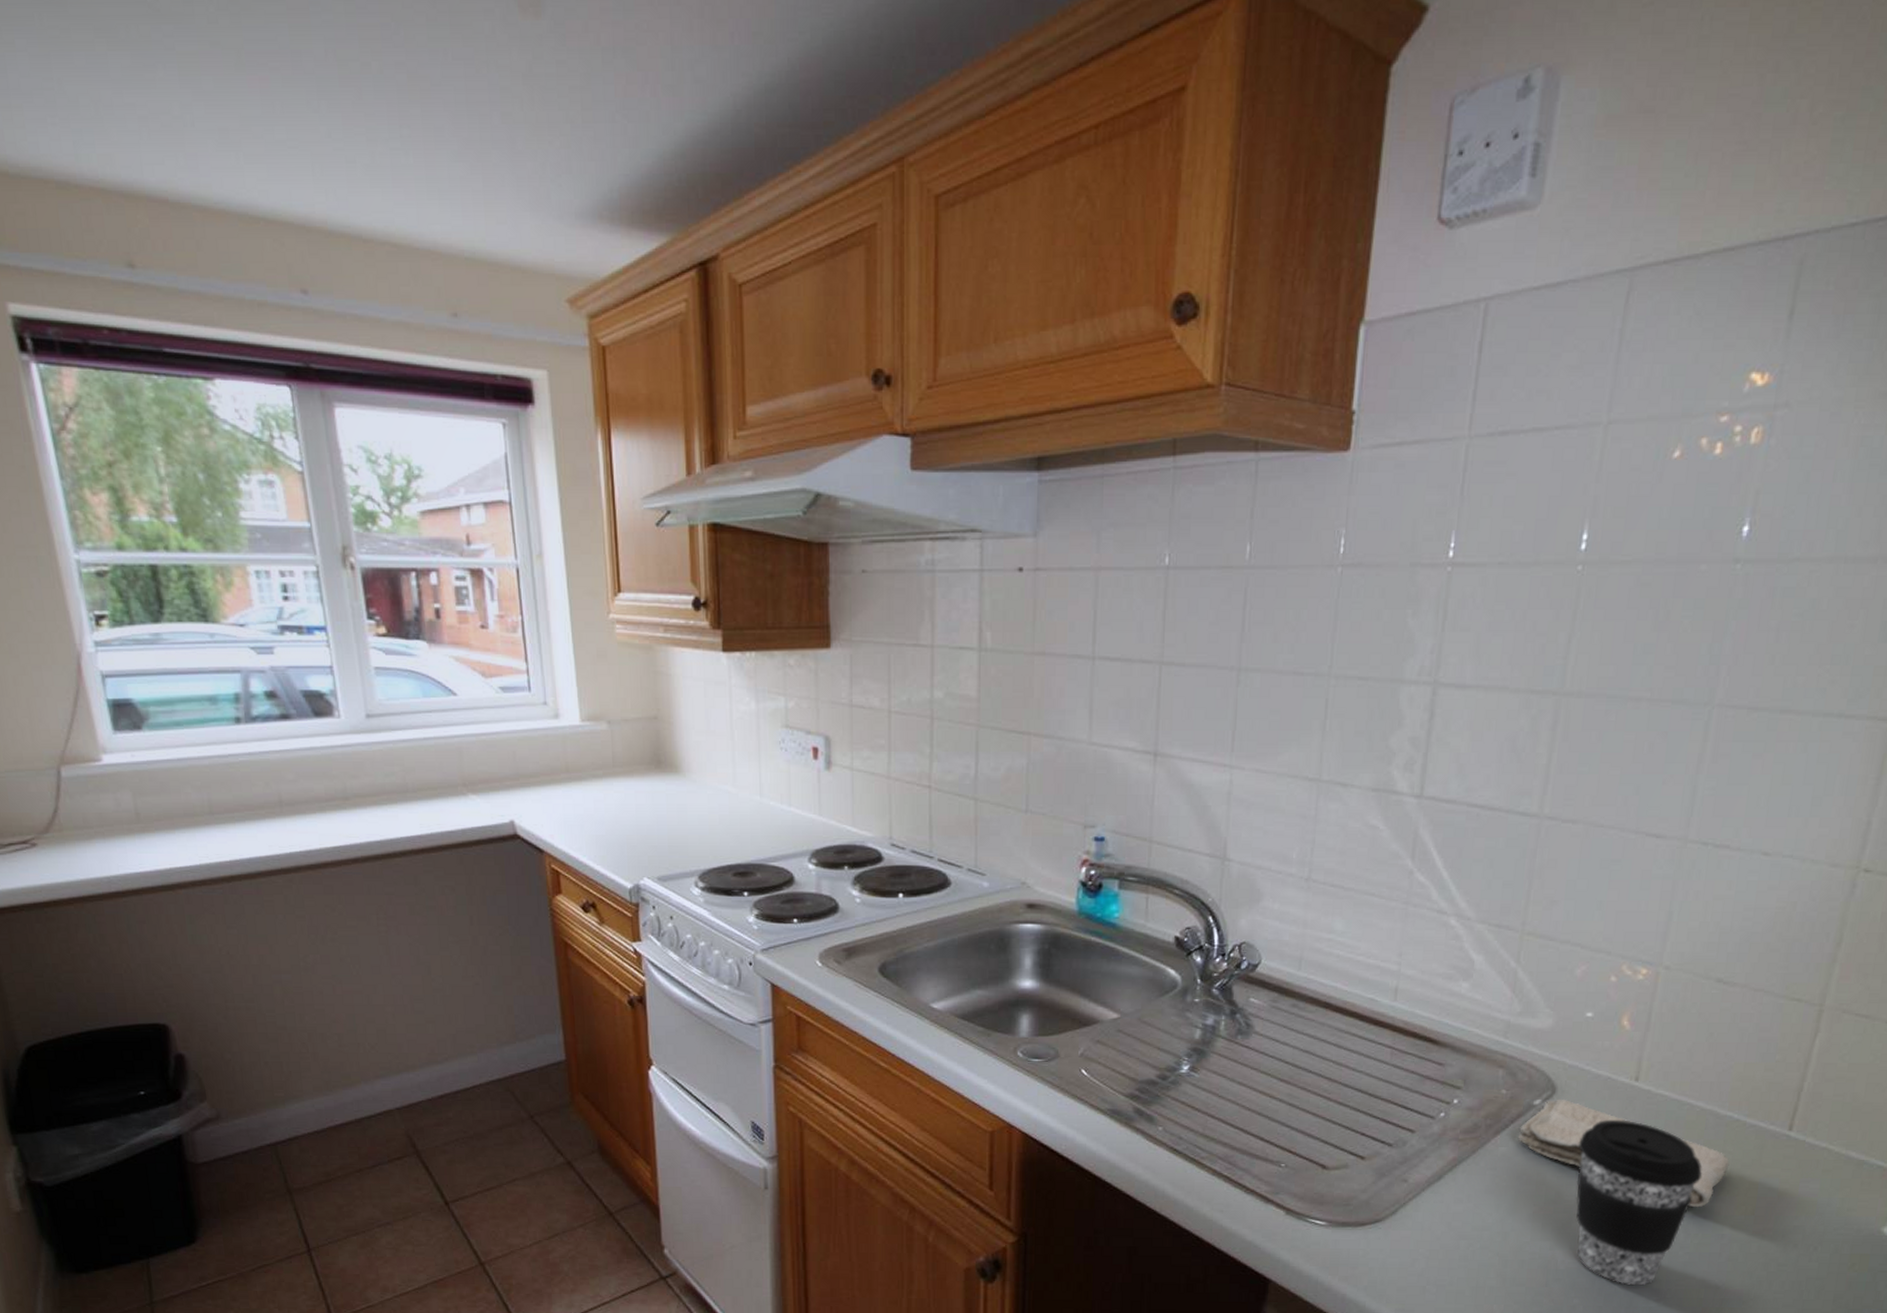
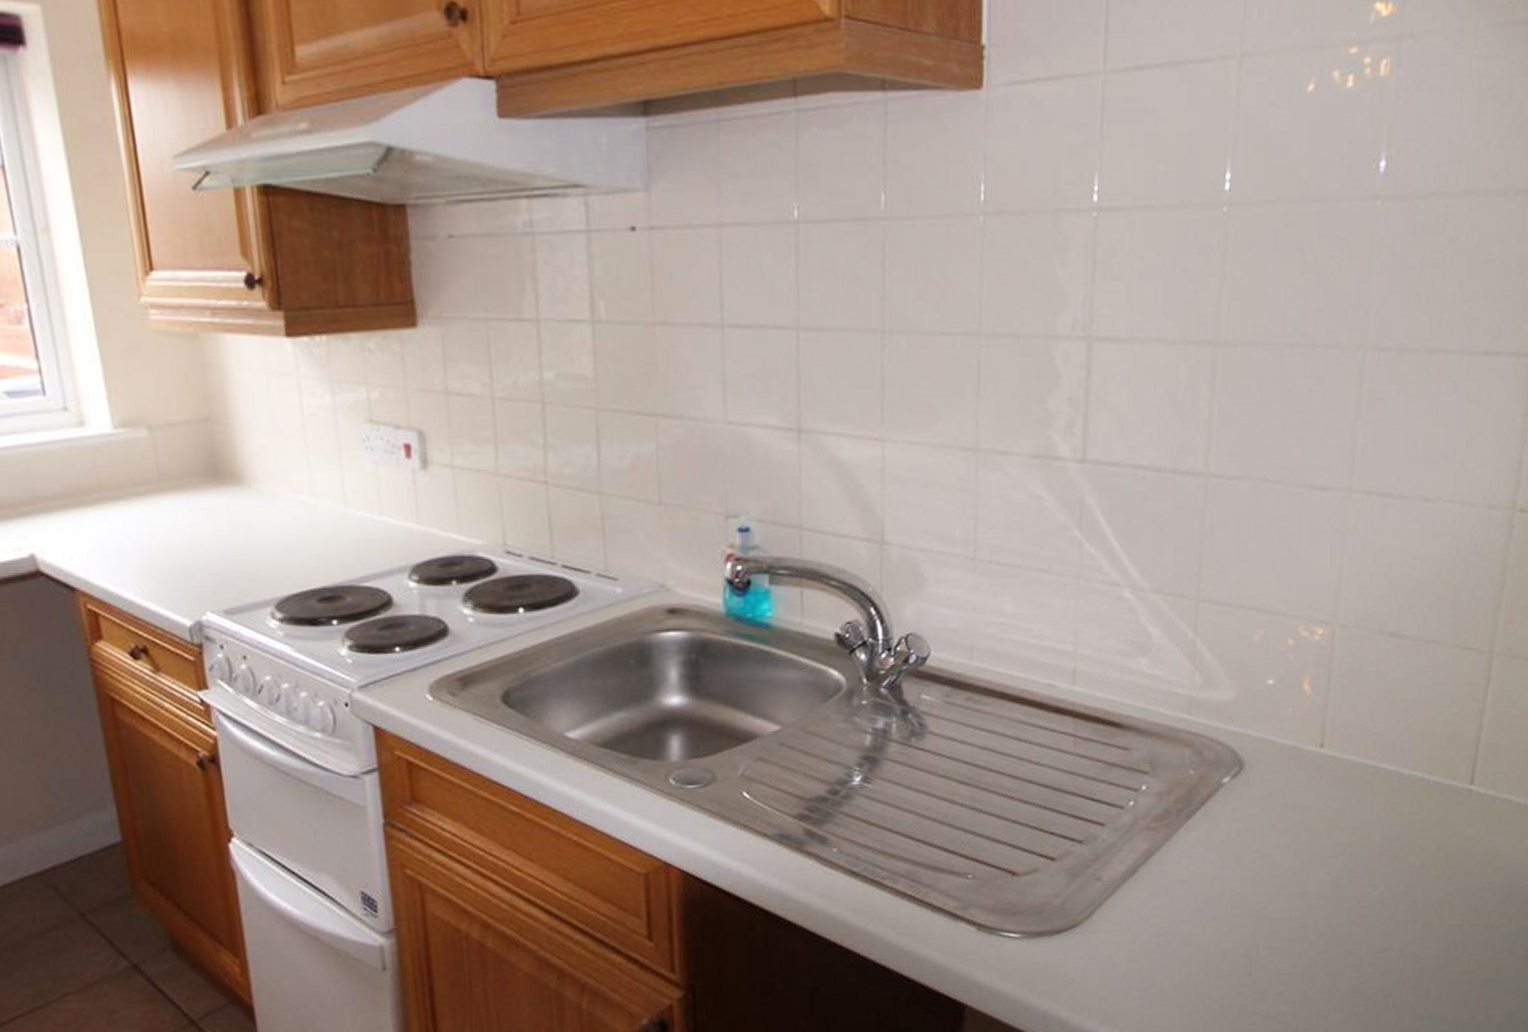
washcloth: present [1517,1098,1730,1208] -> none [1209,773,1418,875]
coffee cup: present [1576,1119,1702,1285] -> none [1271,790,1392,965]

